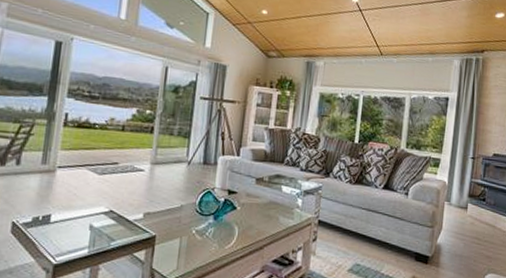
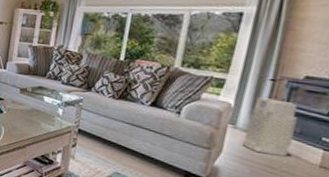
air purifier: none [456,174,491,228] -> present [242,97,297,157]

